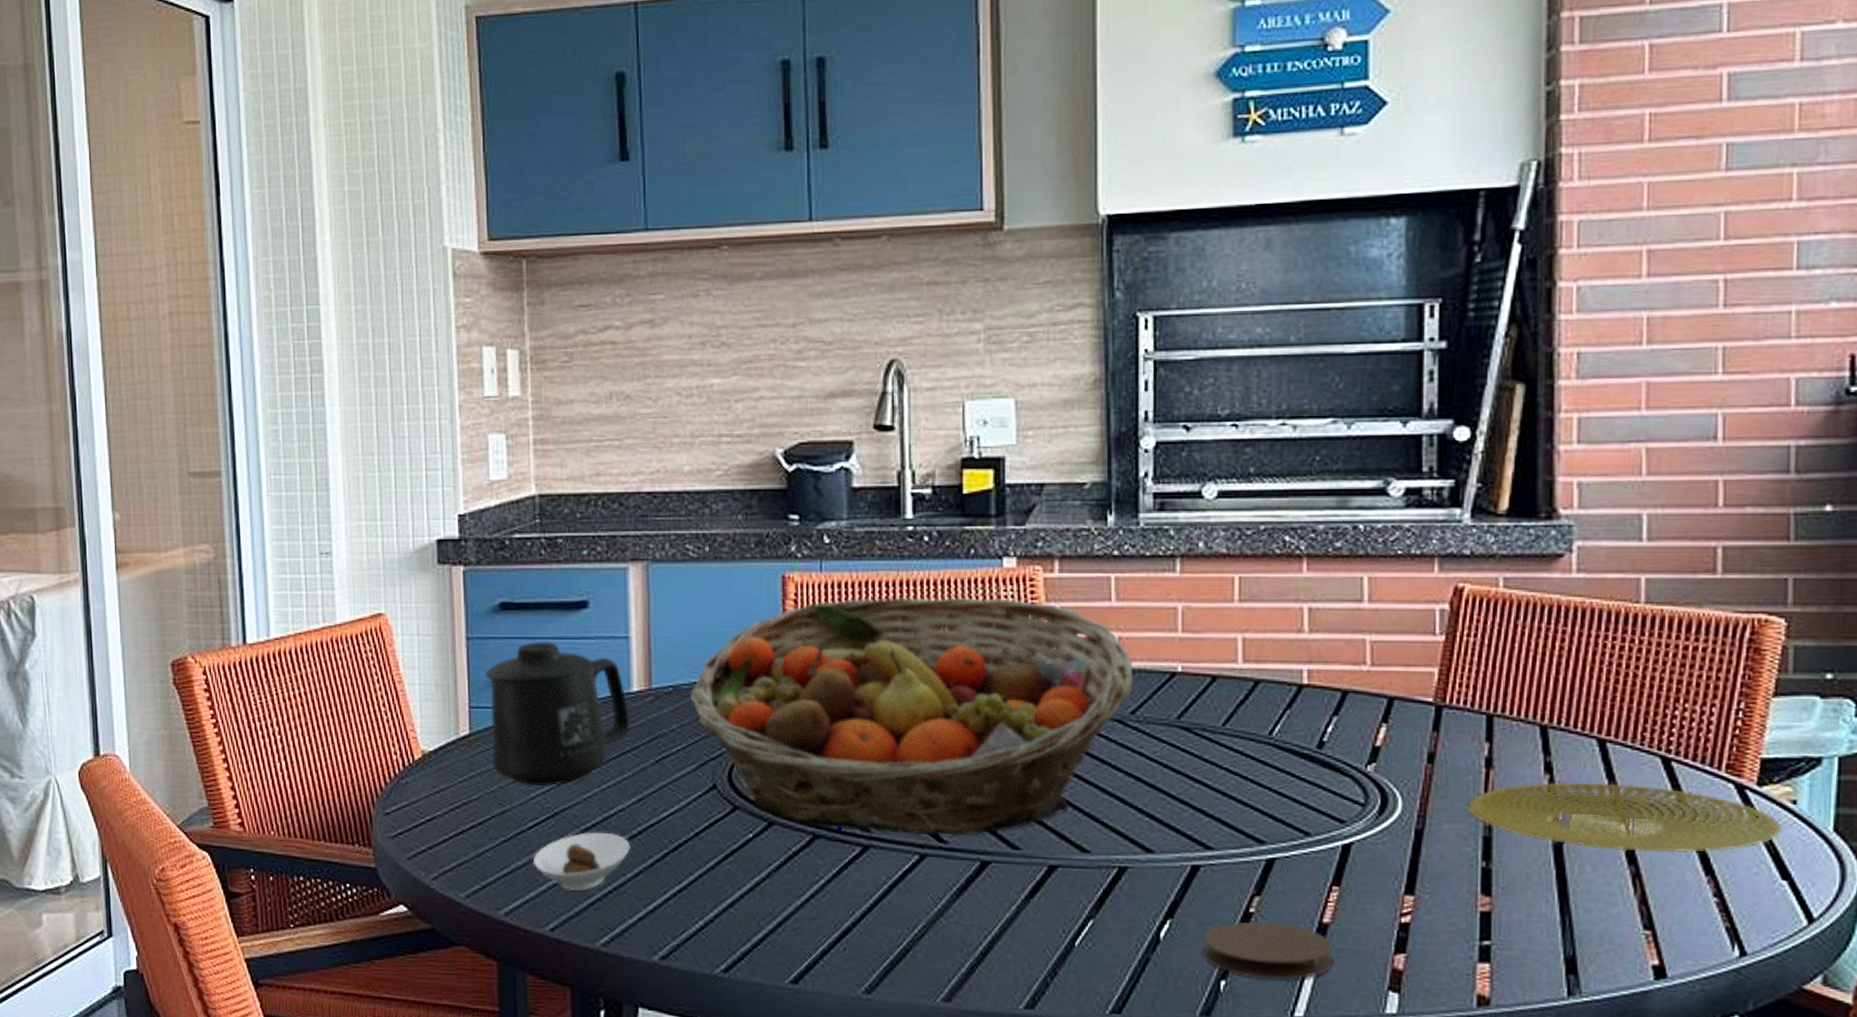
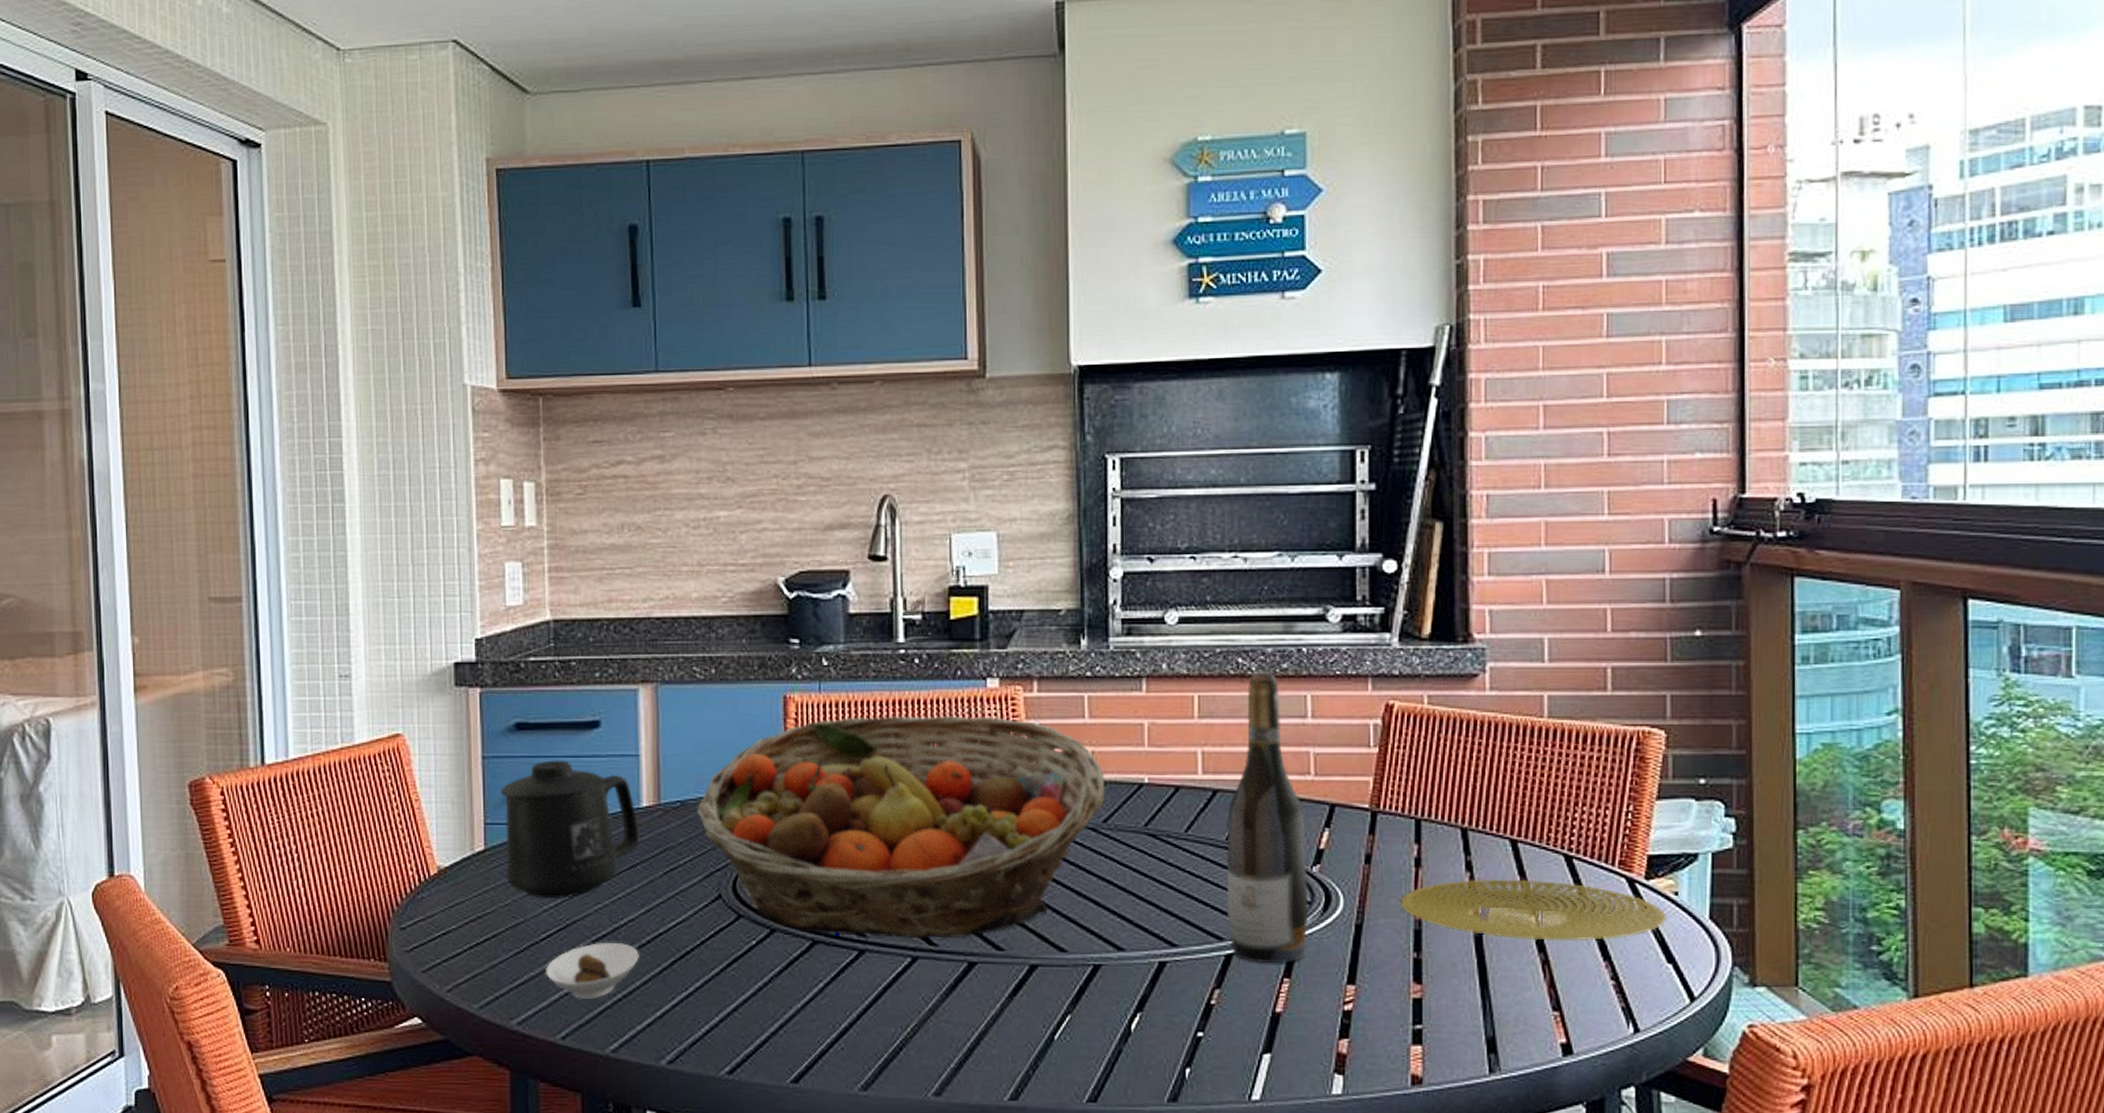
coaster: present [1202,921,1333,981] -> none [1169,1013,1285,1067]
wine bottle: none [1268,551,1362,871] -> present [1226,672,1309,964]

